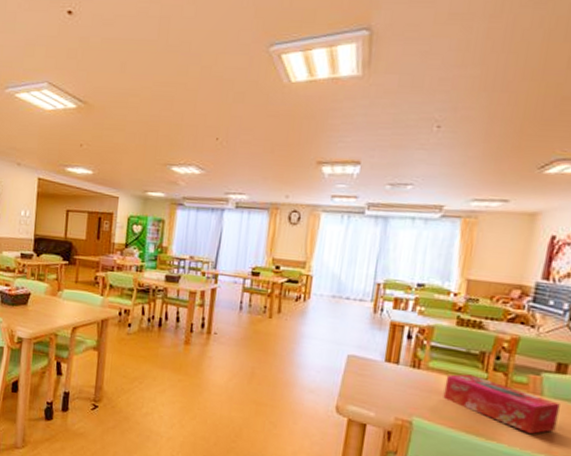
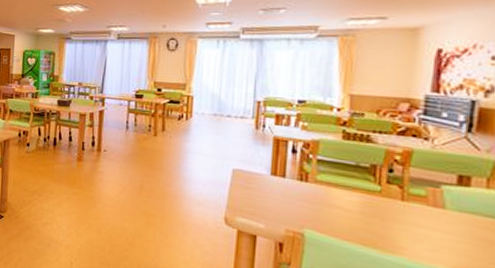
tissue box: present [443,374,560,435] -> none [335,187,466,249]

